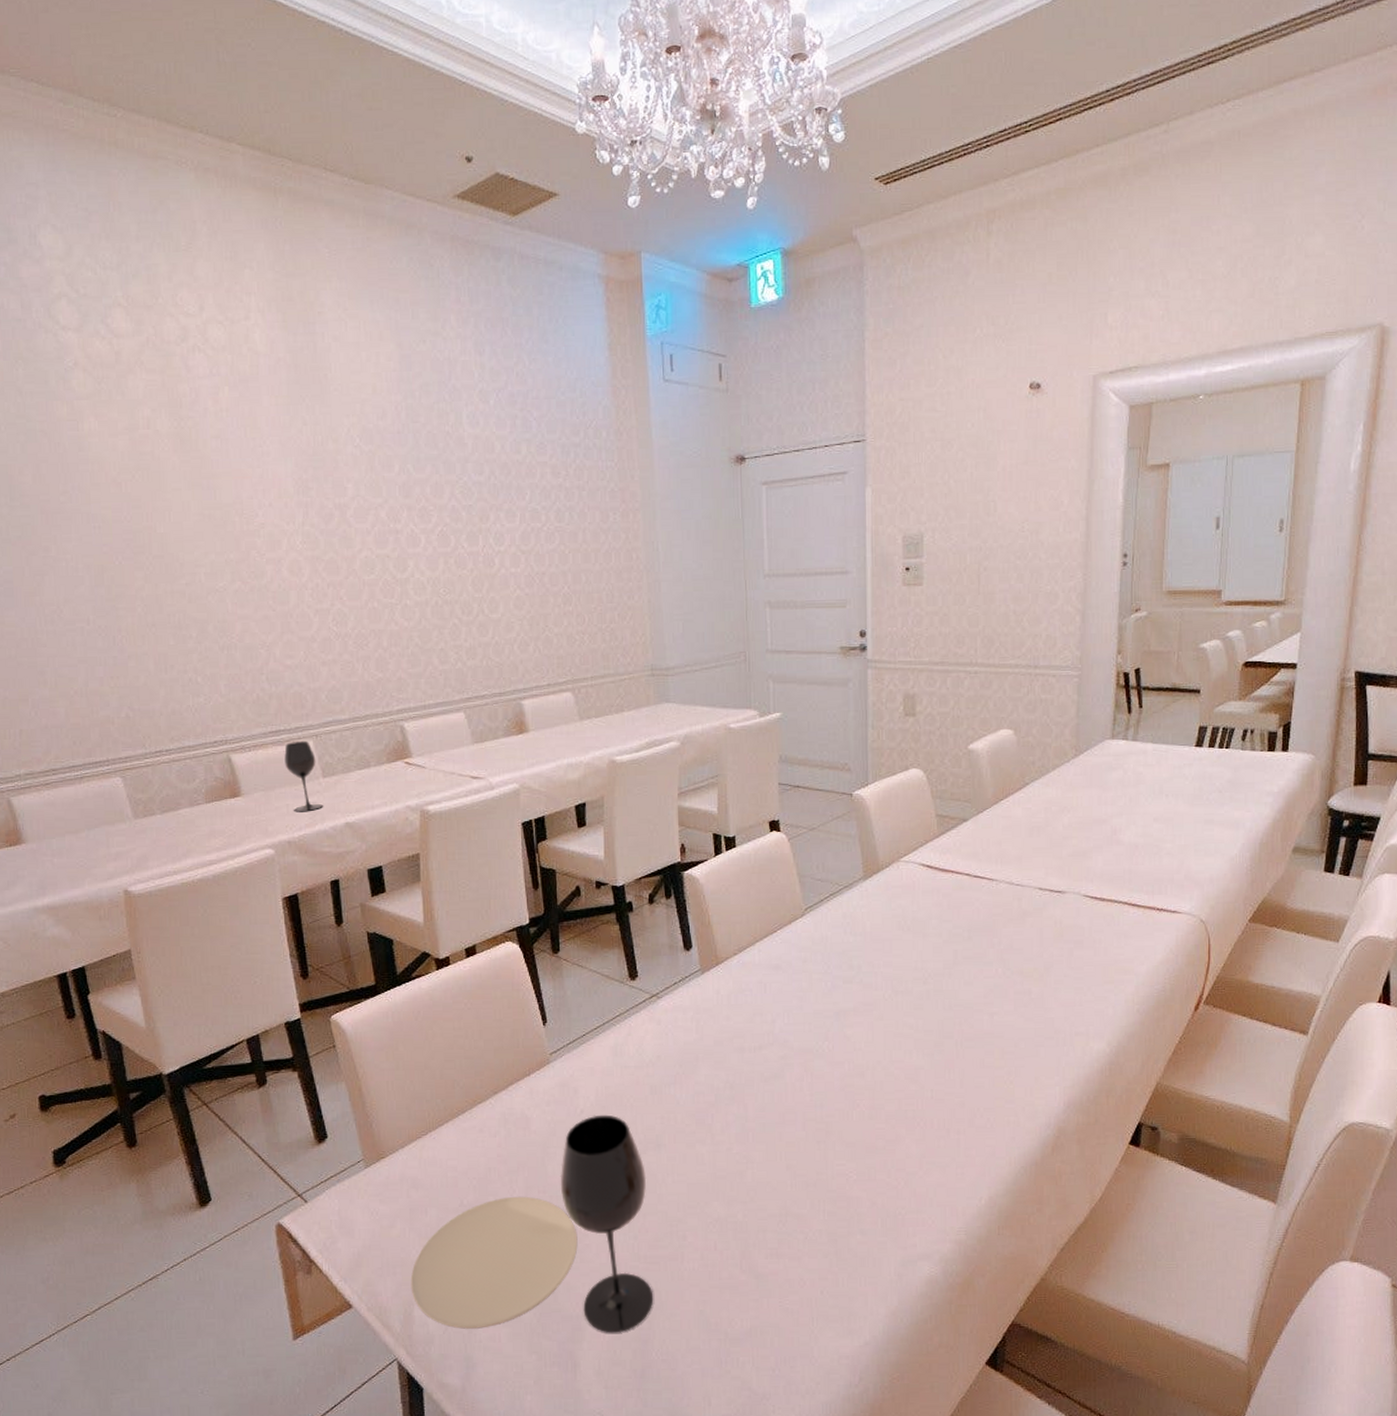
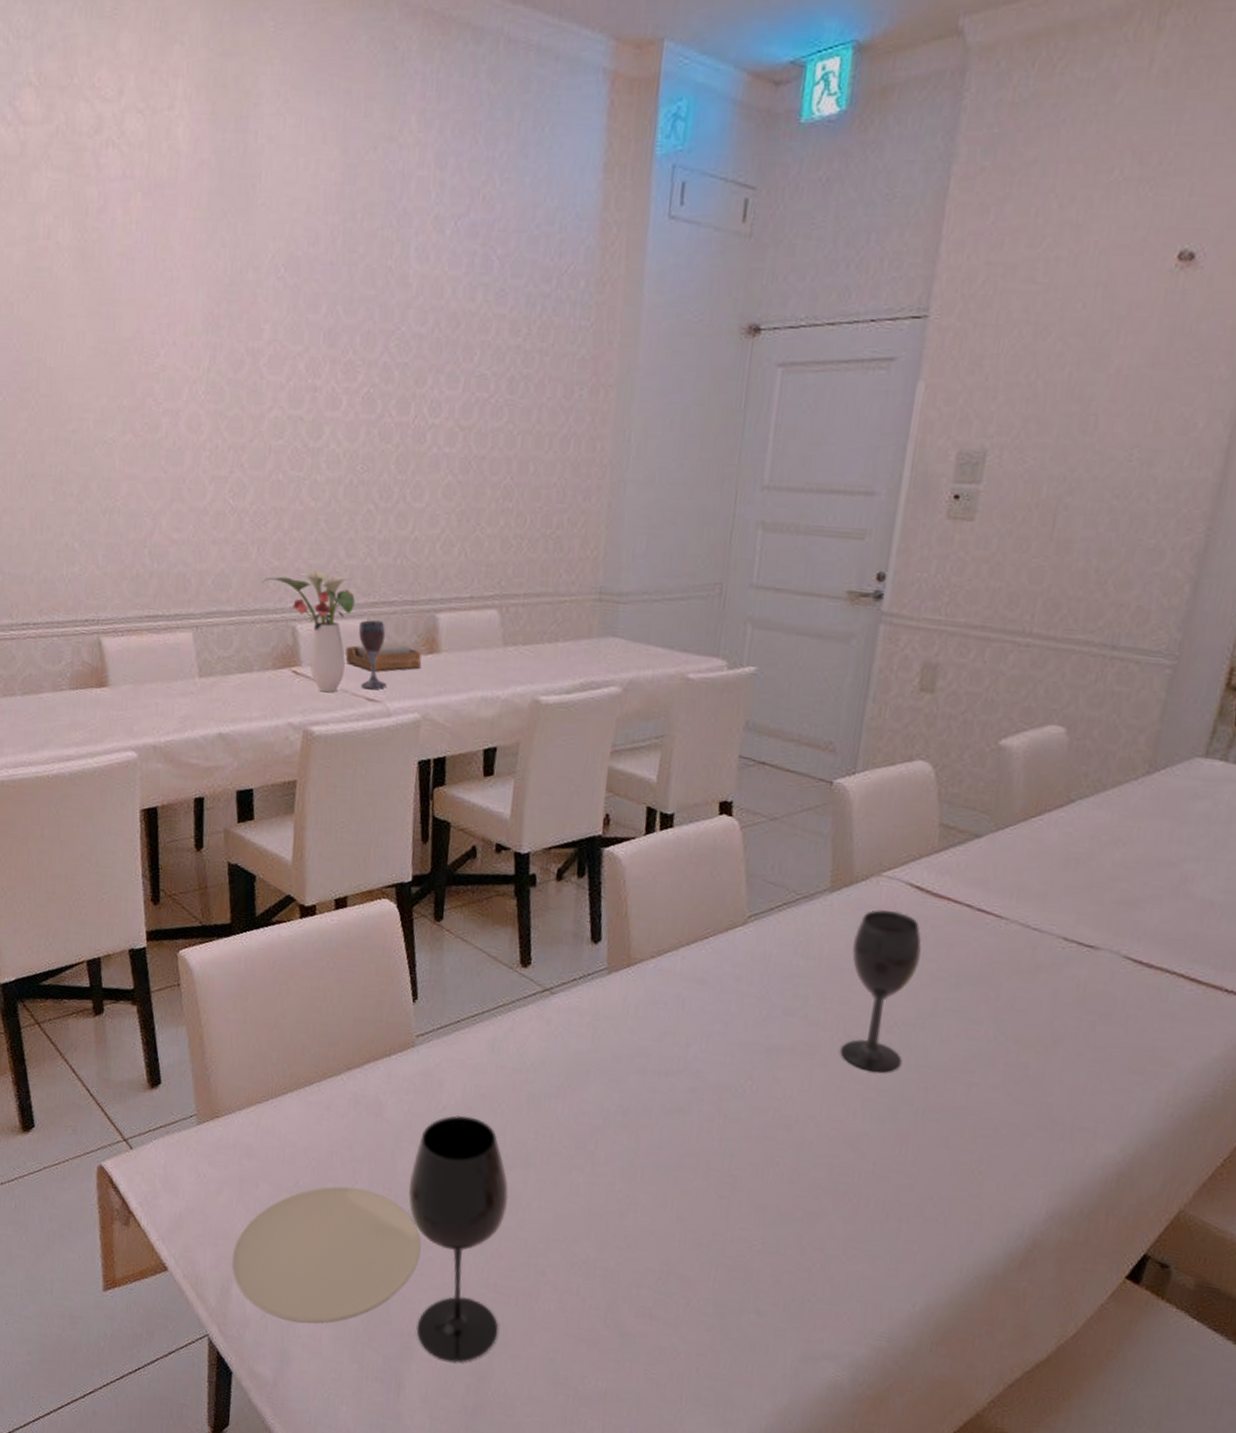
wineglass: present [284,742,323,812] -> none [159,631,195,715]
flower arrangement: none [369,677,452,777] -> present [261,570,355,693]
napkin holder: none [449,728,514,754] -> present [345,642,422,672]
cup: none [457,712,488,769] -> present [358,620,387,689]
wine glass: none [887,887,940,1018] -> present [839,910,923,1073]

